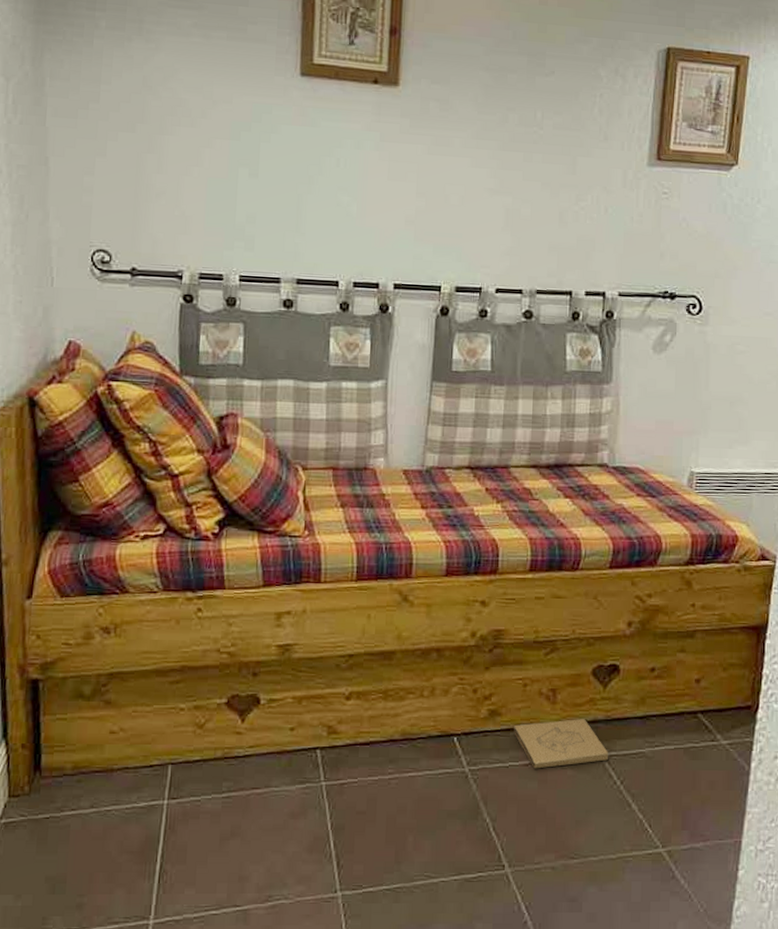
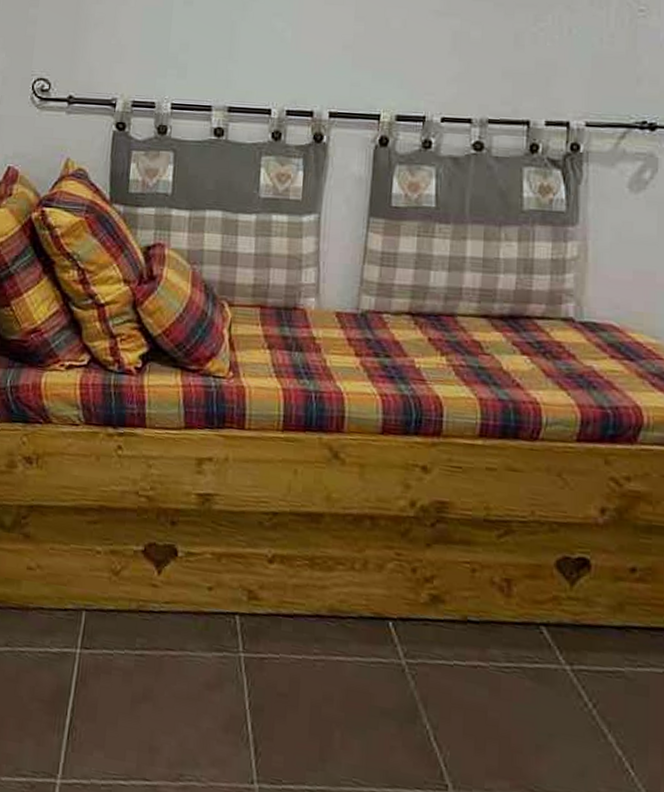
box: present [514,719,609,769] -> none [460,616,578,676]

